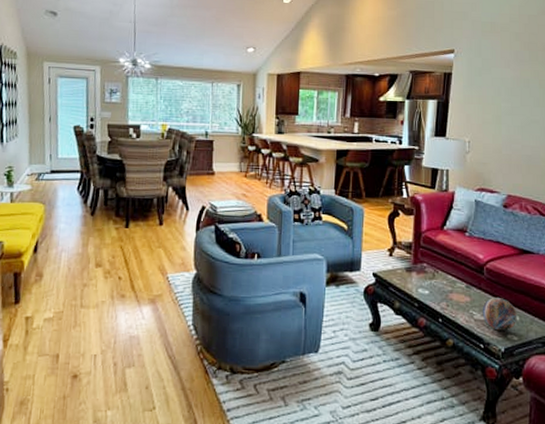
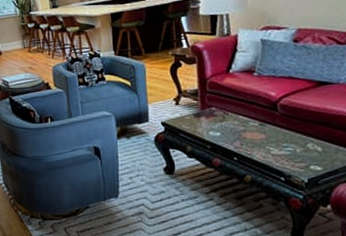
decorative orb: present [482,298,517,331] -> none [279,131,320,163]

